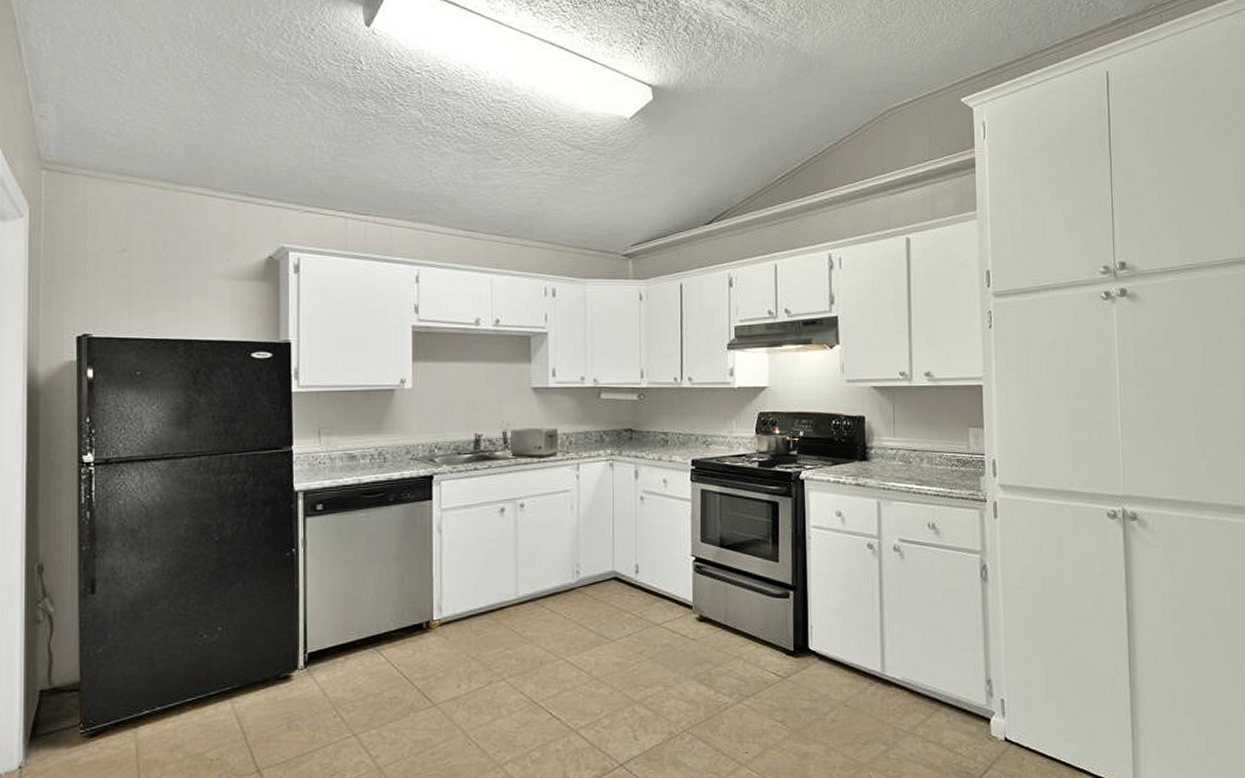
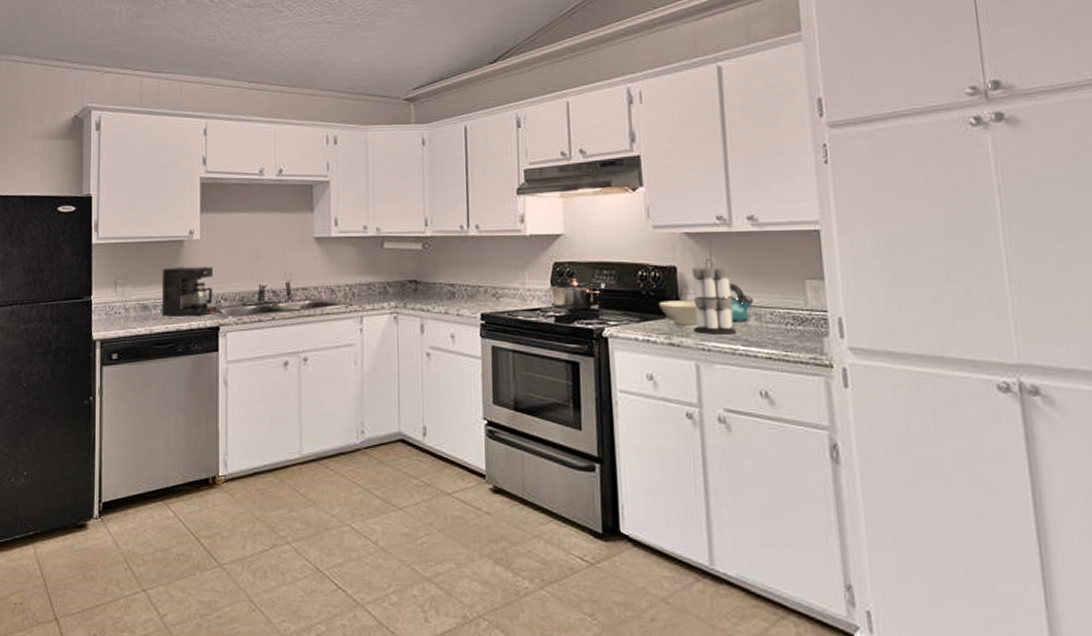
coffee maker: none [372,415,431,466] -> present [163,266,218,316]
toaster: present [511,427,558,458] -> none [294,278,341,311]
bowl: none [848,446,880,468] -> present [658,300,698,326]
spice rack: none [877,408,912,477] -> present [692,257,737,336]
kettle: none [901,431,926,466] -> present [722,283,752,324]

